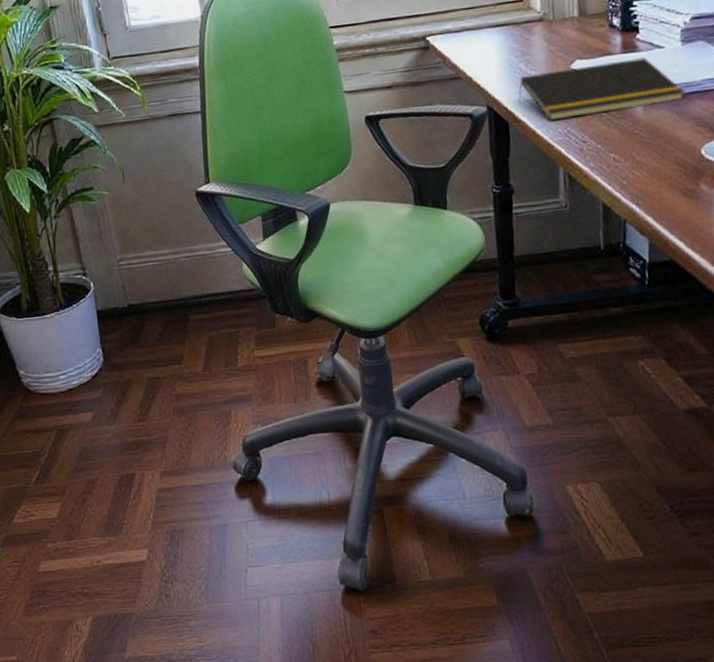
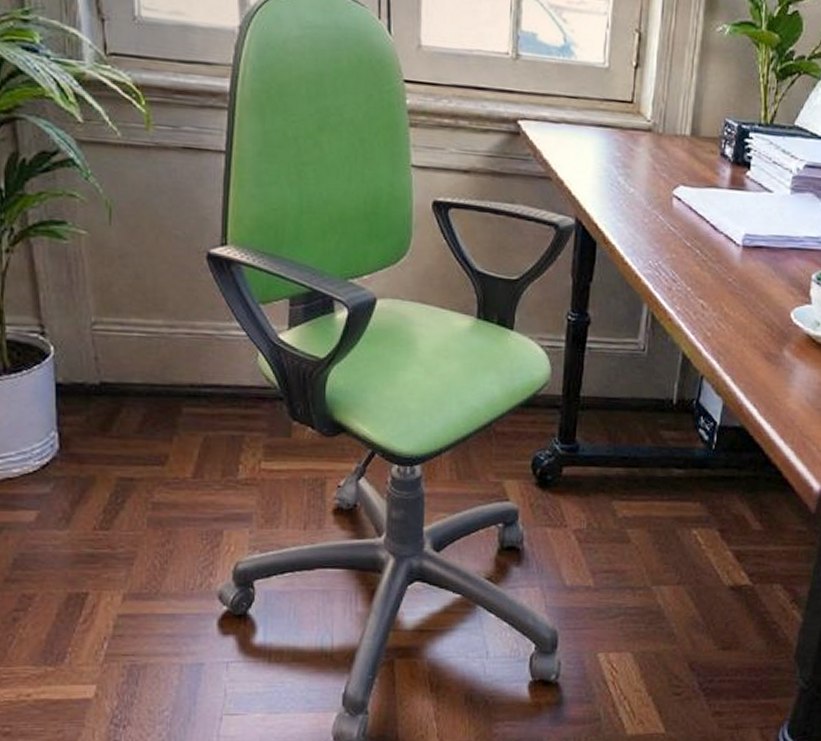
notepad: present [518,56,685,121] -> none [611,191,786,255]

